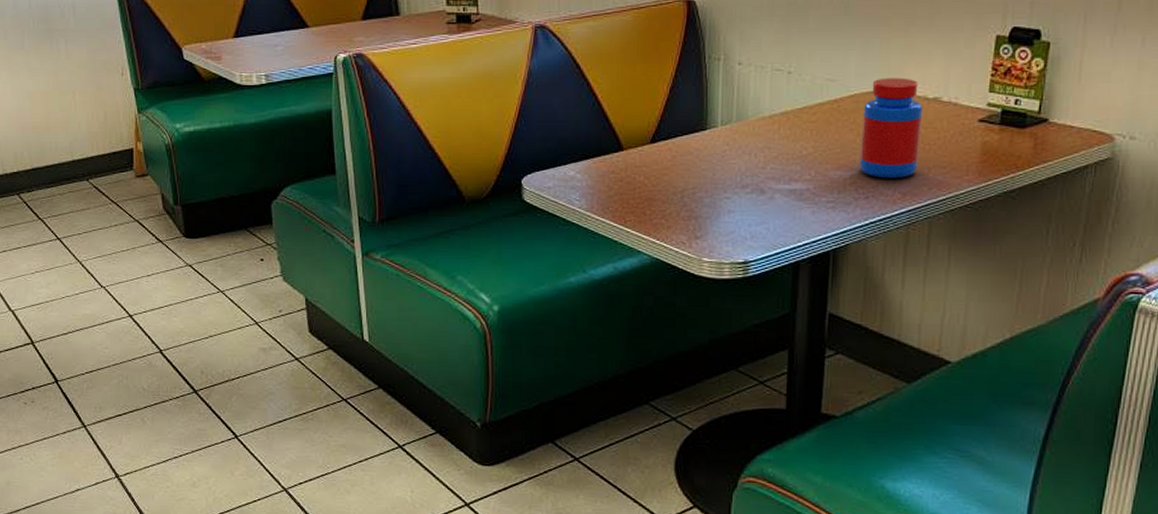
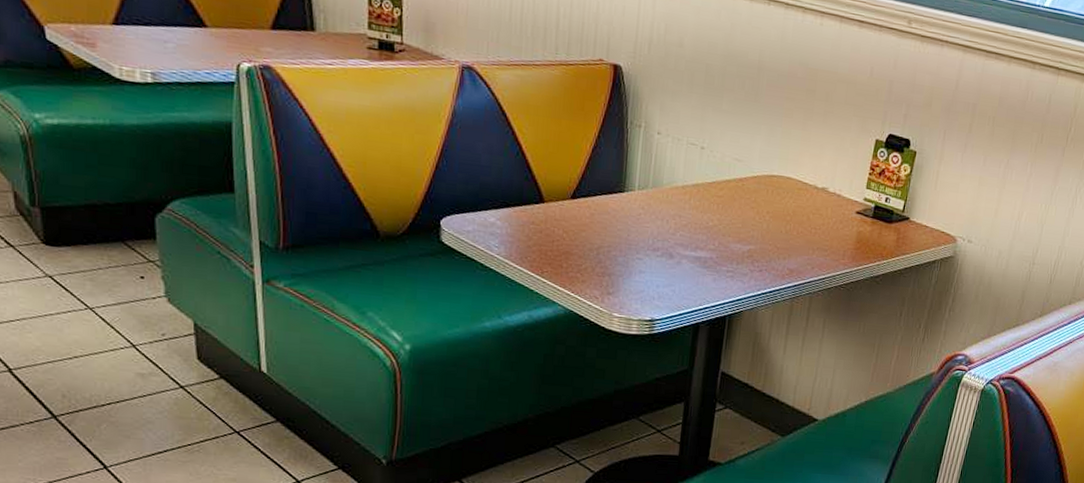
jar: present [859,77,923,179] -> none [756,164,813,256]

